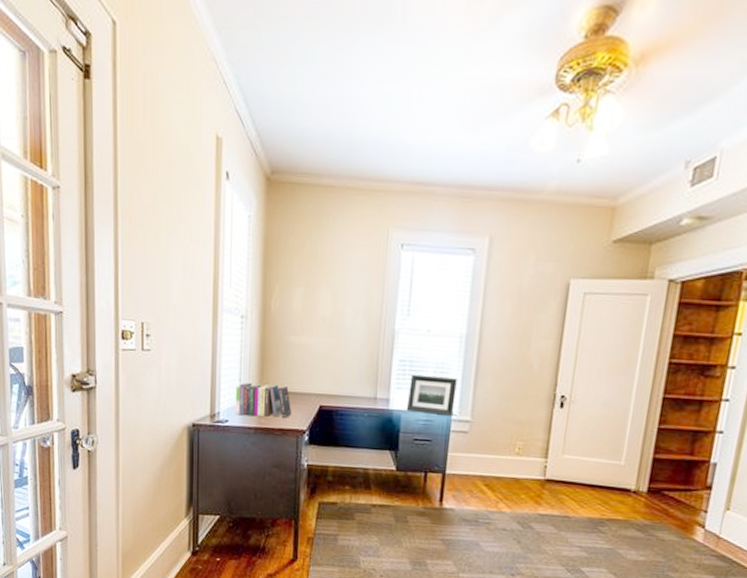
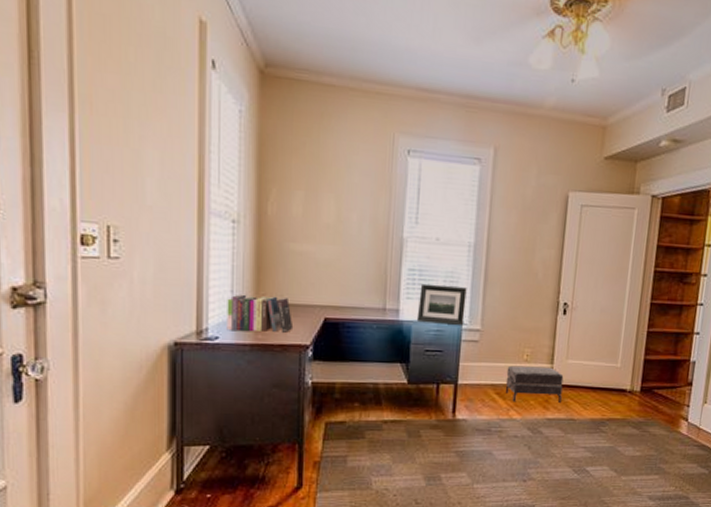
ottoman: none [494,458,559,500] -> present [505,365,564,404]

